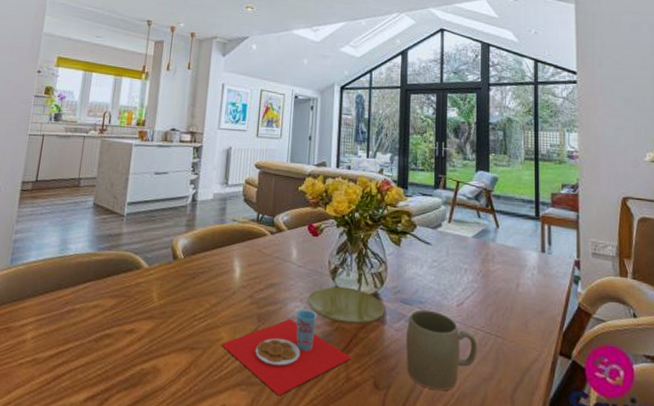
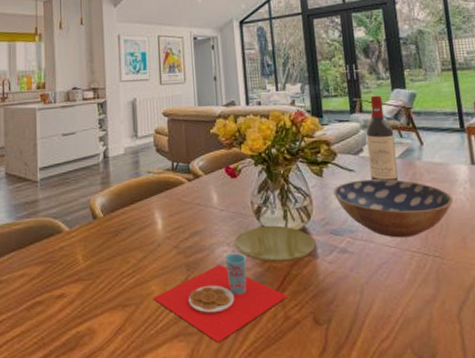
mug: present [406,309,478,391] -> none [340,238,417,319]
bowl: none [408,253,520,315] -> present [333,179,453,238]
wine bottle: none [445,174,473,259] -> present [366,95,399,181]

